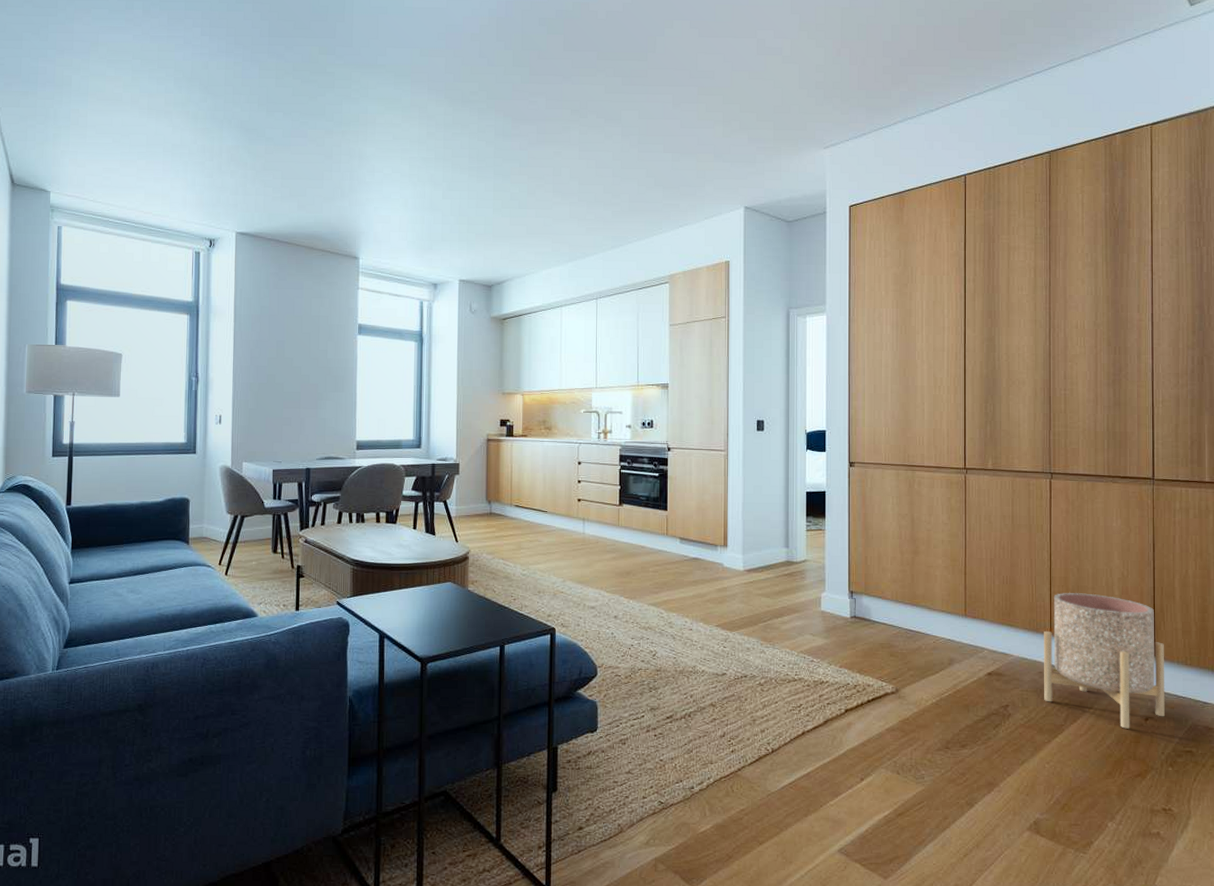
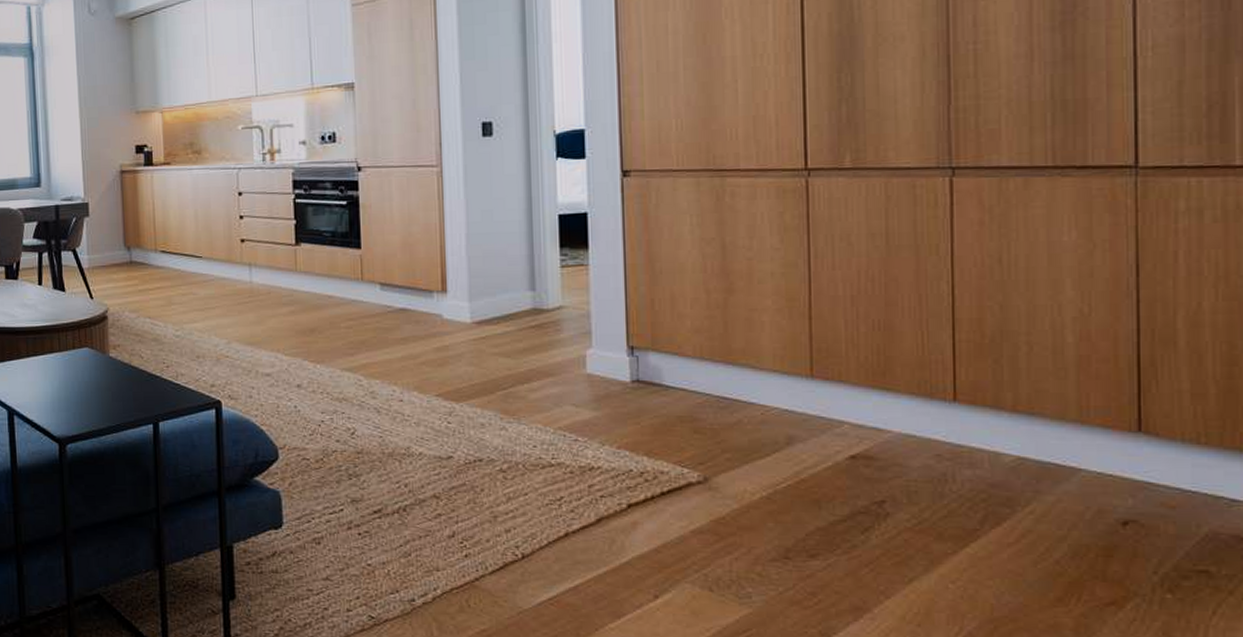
planter: present [1044,593,1165,729] -> none [943,341,1158,537]

